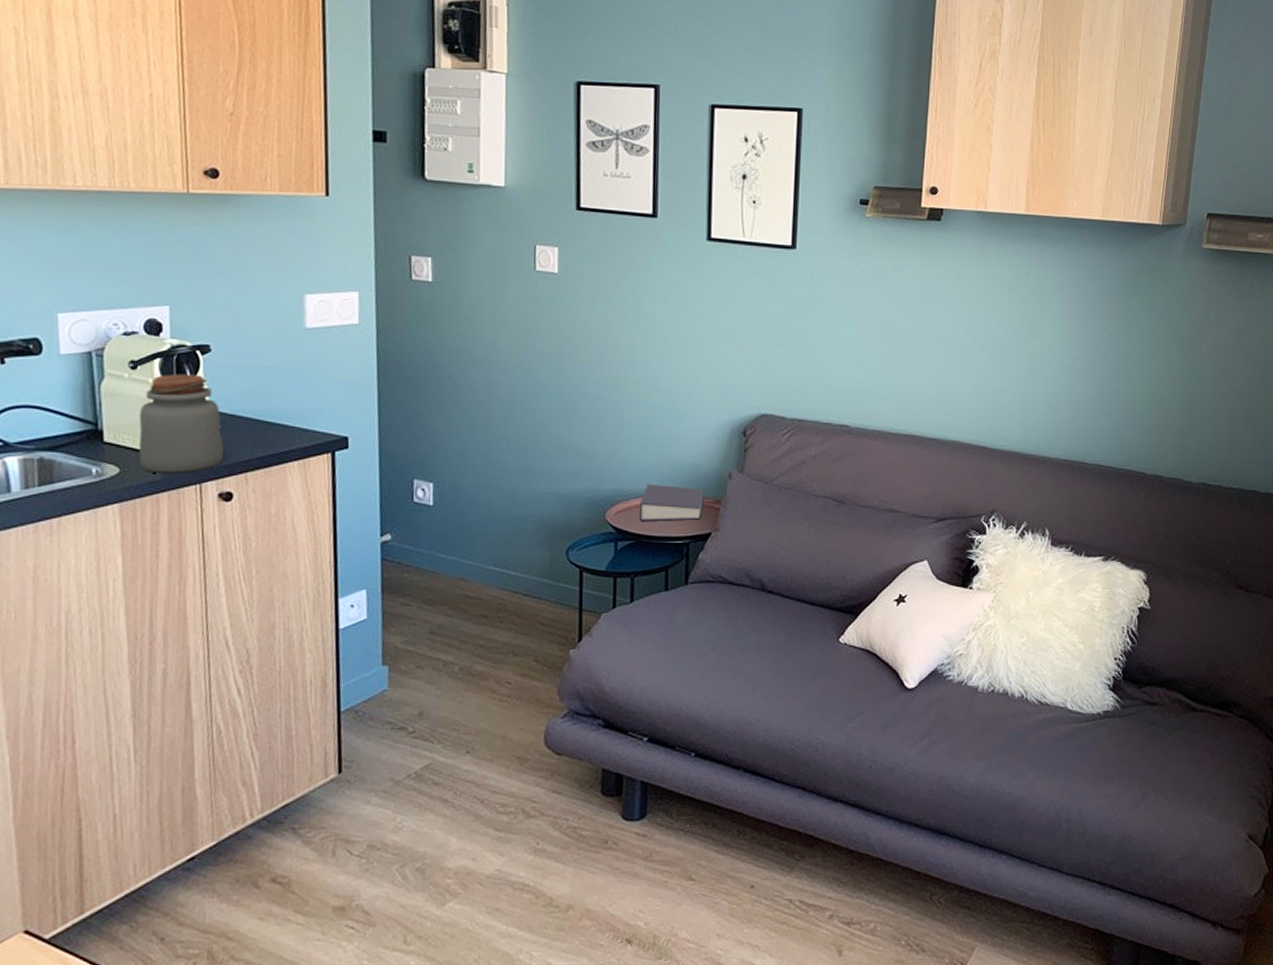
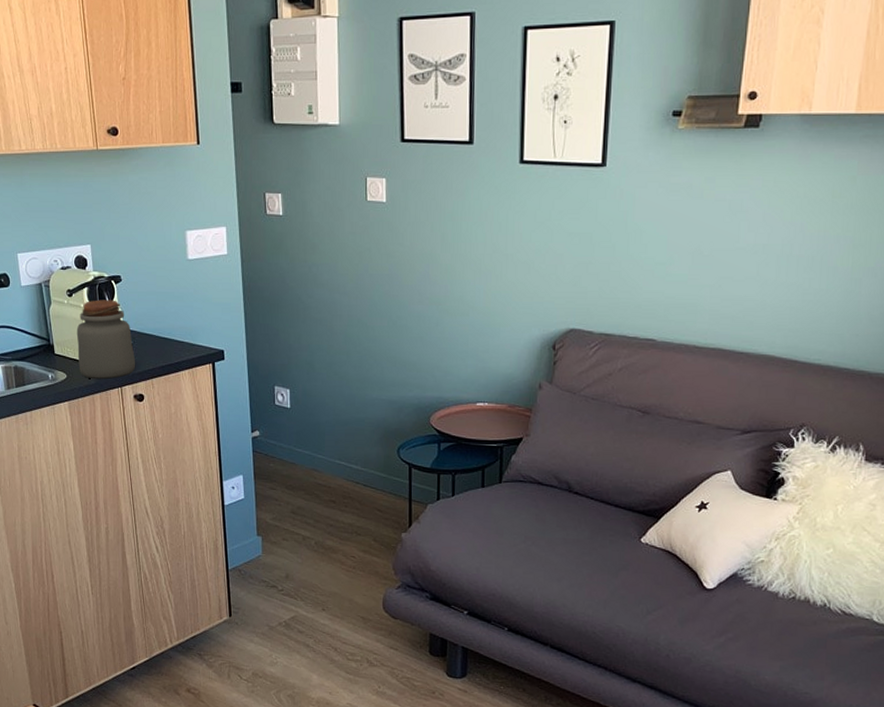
book: present [640,484,704,522] -> none [459,393,516,427]

